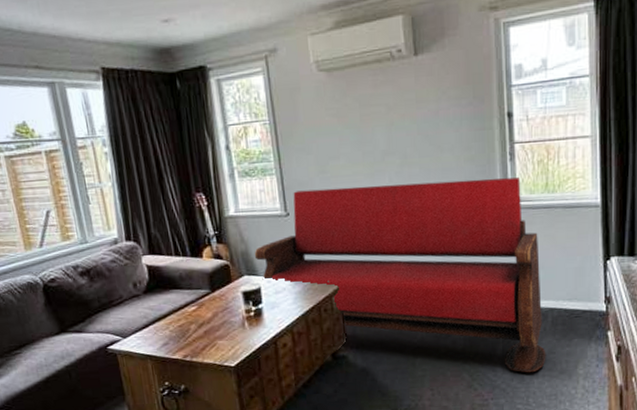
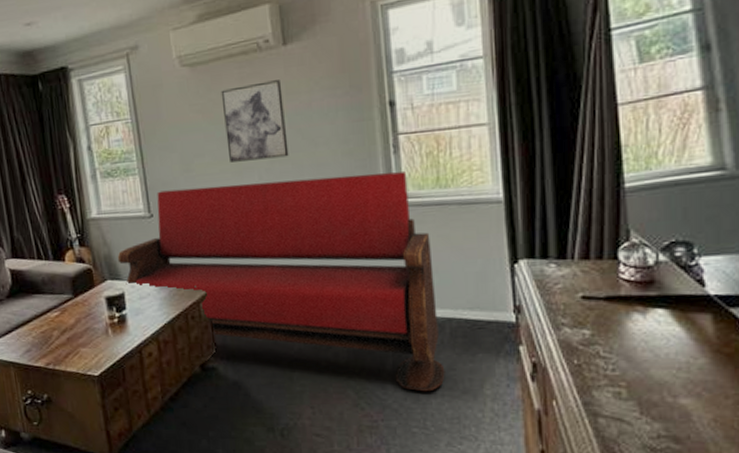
wall art: none [355,88,417,165] -> present [221,80,289,163]

